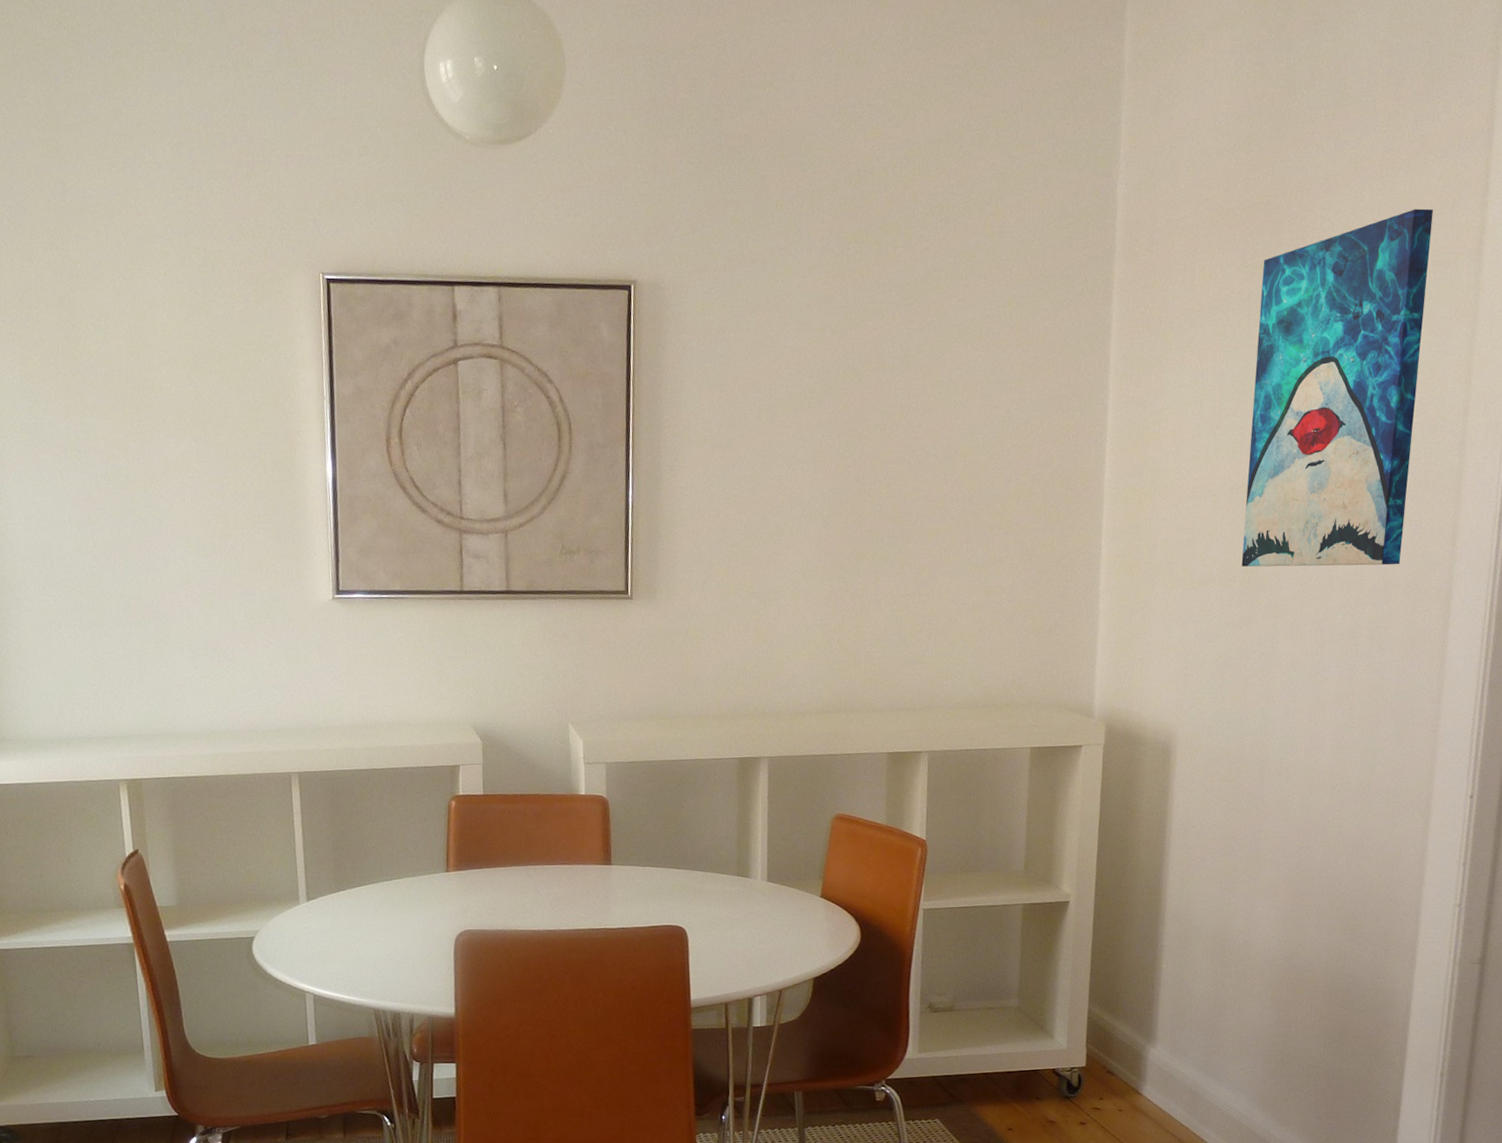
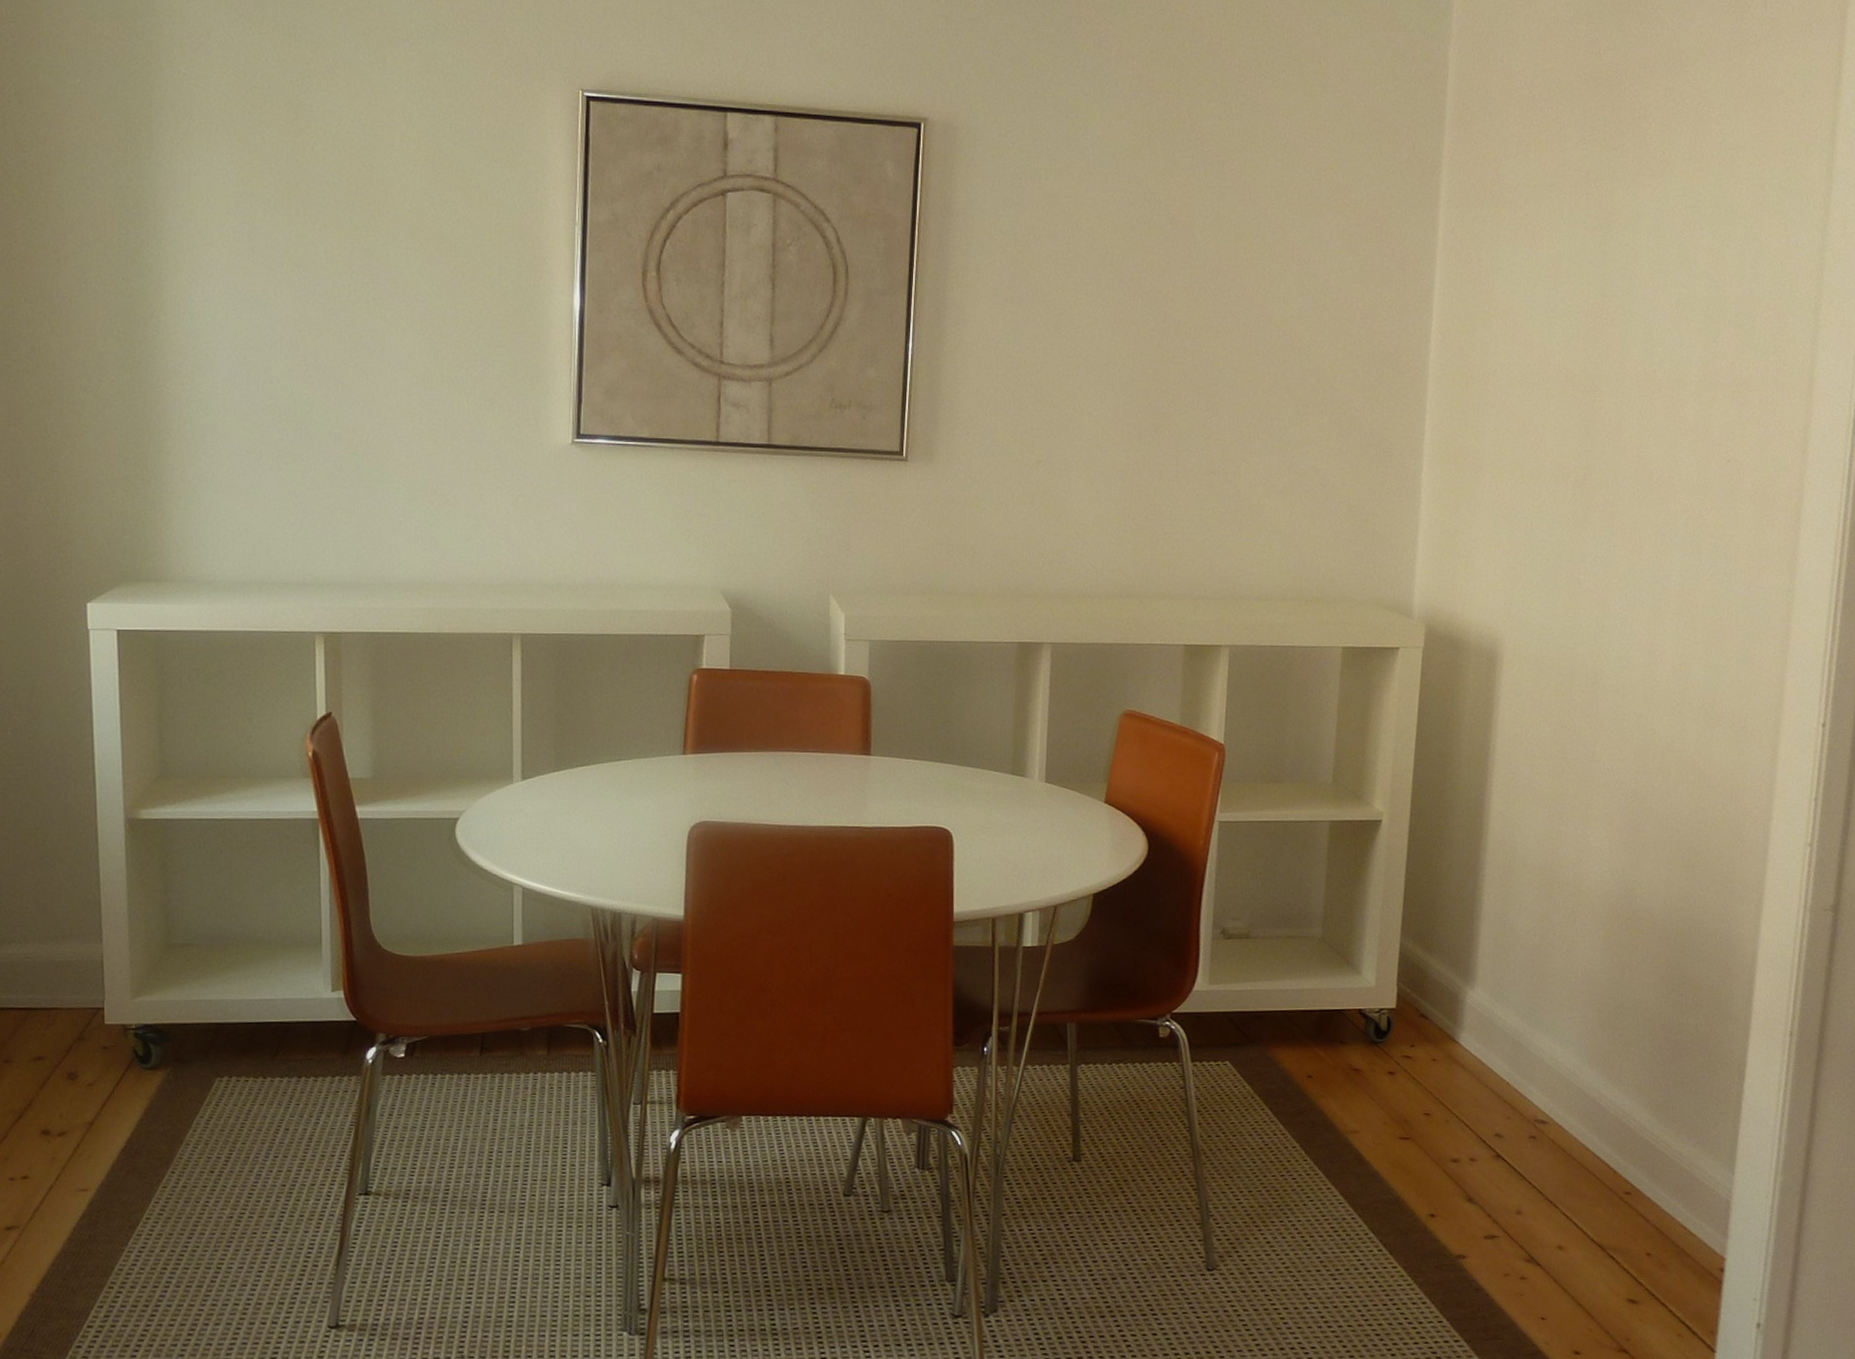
wall art: present [1241,208,1433,567] -> none [1576,94,1783,469]

